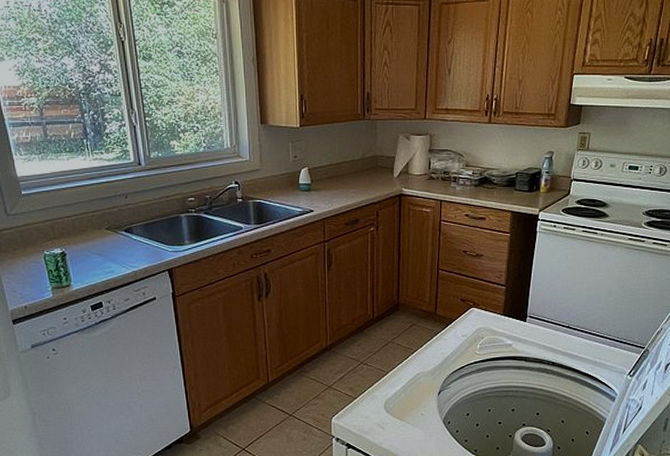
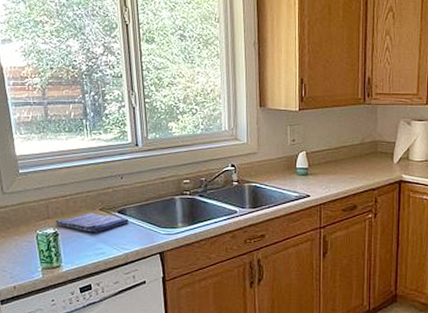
dish towel: none [62,232,136,252] -> present [55,213,129,233]

